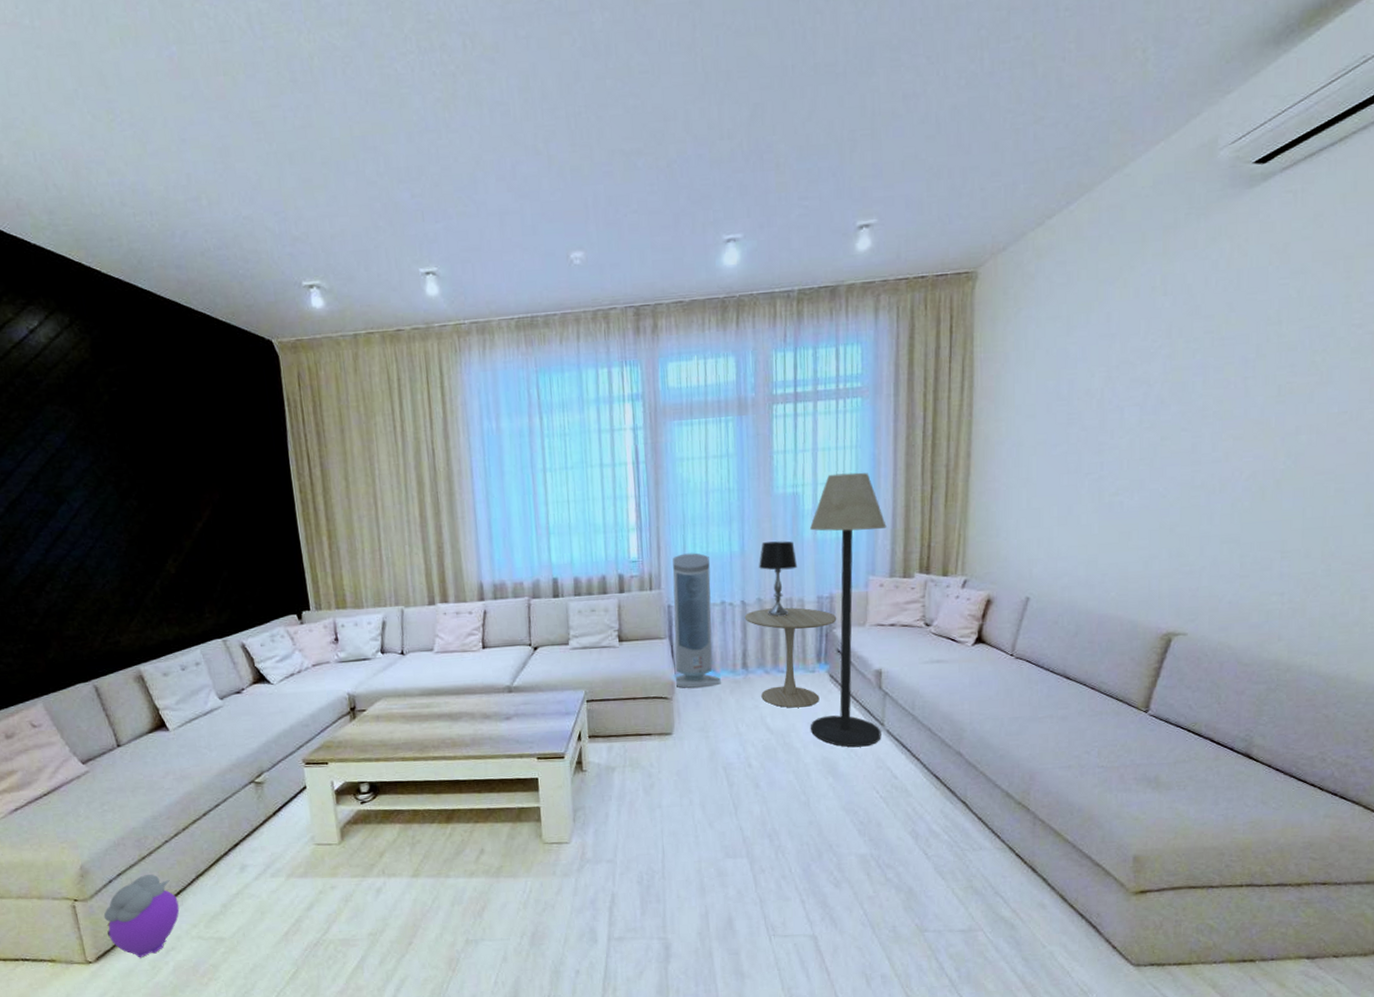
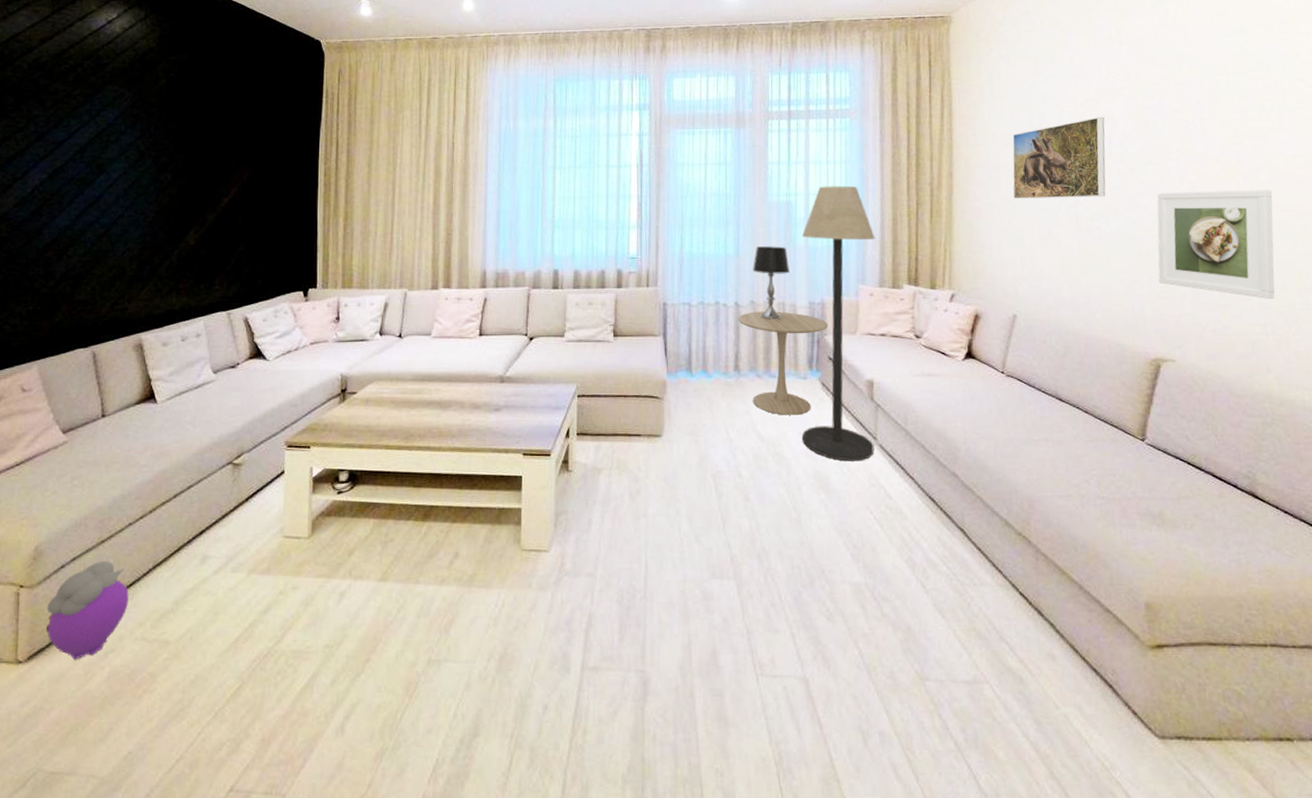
air purifier: present [672,553,721,688] -> none [667,253,713,389]
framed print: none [1034,381,1139,477] -> present [1012,117,1106,199]
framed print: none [1179,452,1310,567] -> present [1157,190,1275,299]

